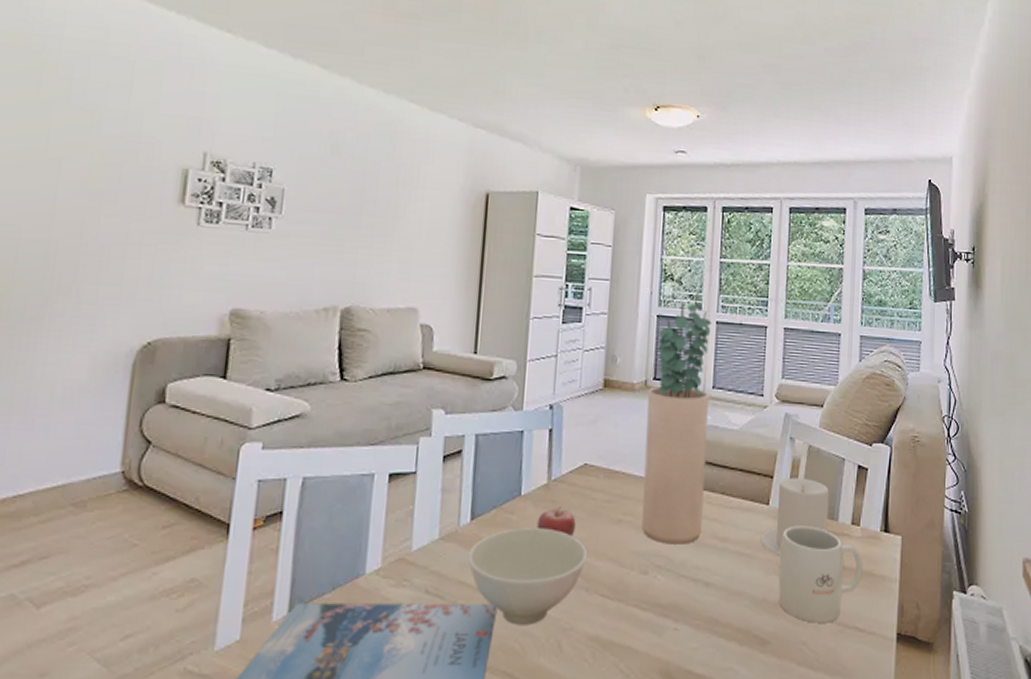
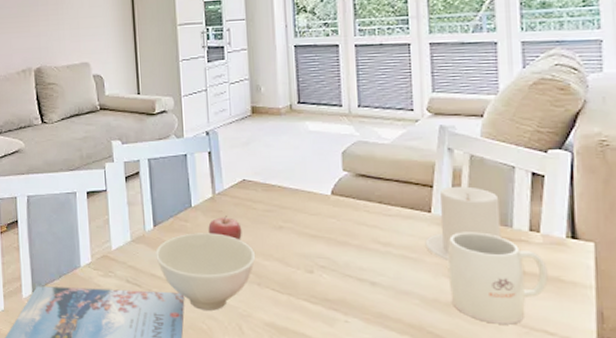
vase: present [642,292,712,545] -> none [293,19,362,248]

